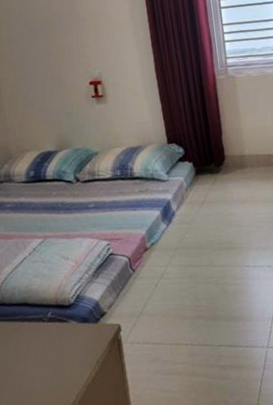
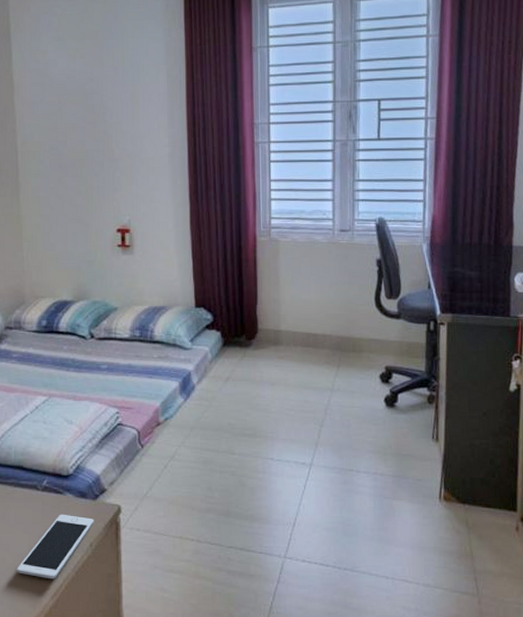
cell phone: none [33,339,98,397] -> present [17,514,94,580]

